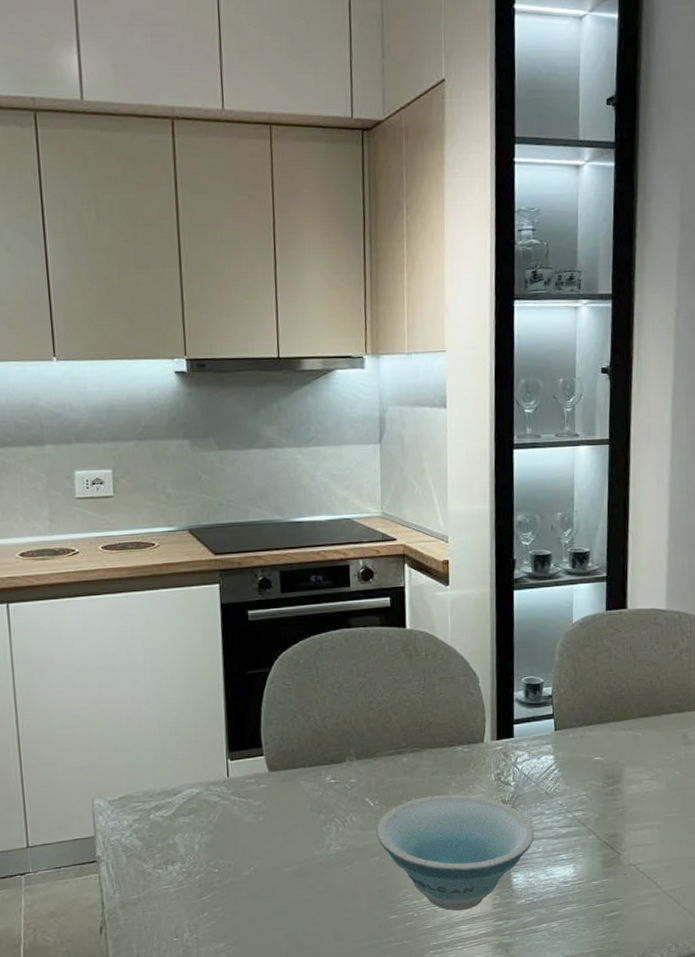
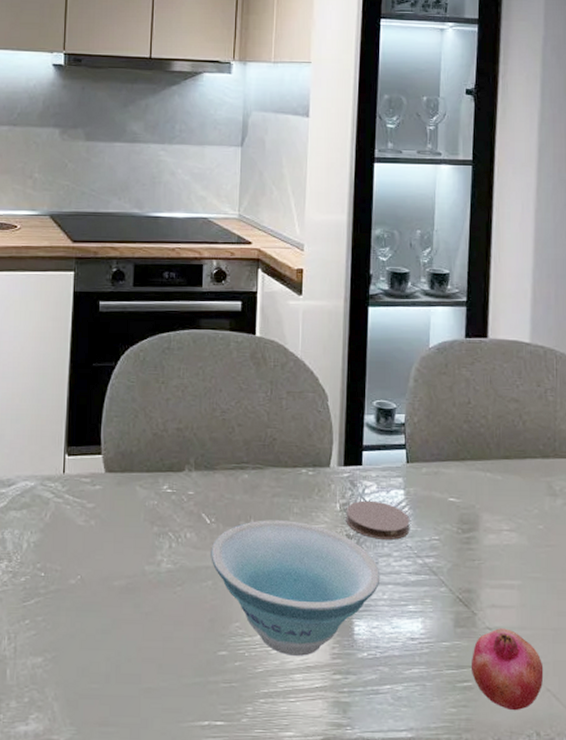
coaster: none [500,767,560,801] -> present [346,500,410,540]
fruit: none [617,863,681,930] -> present [470,628,544,711]

